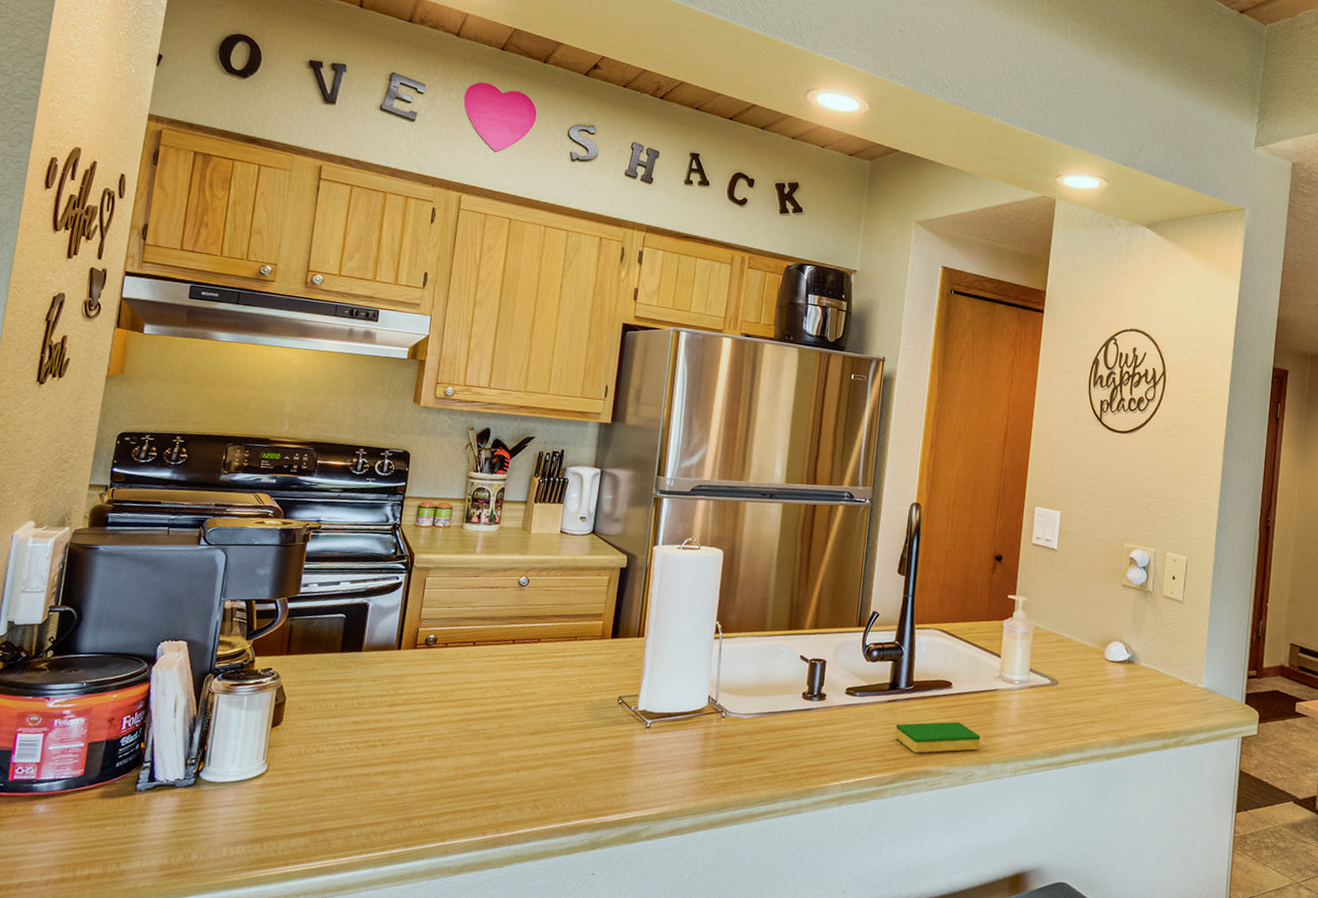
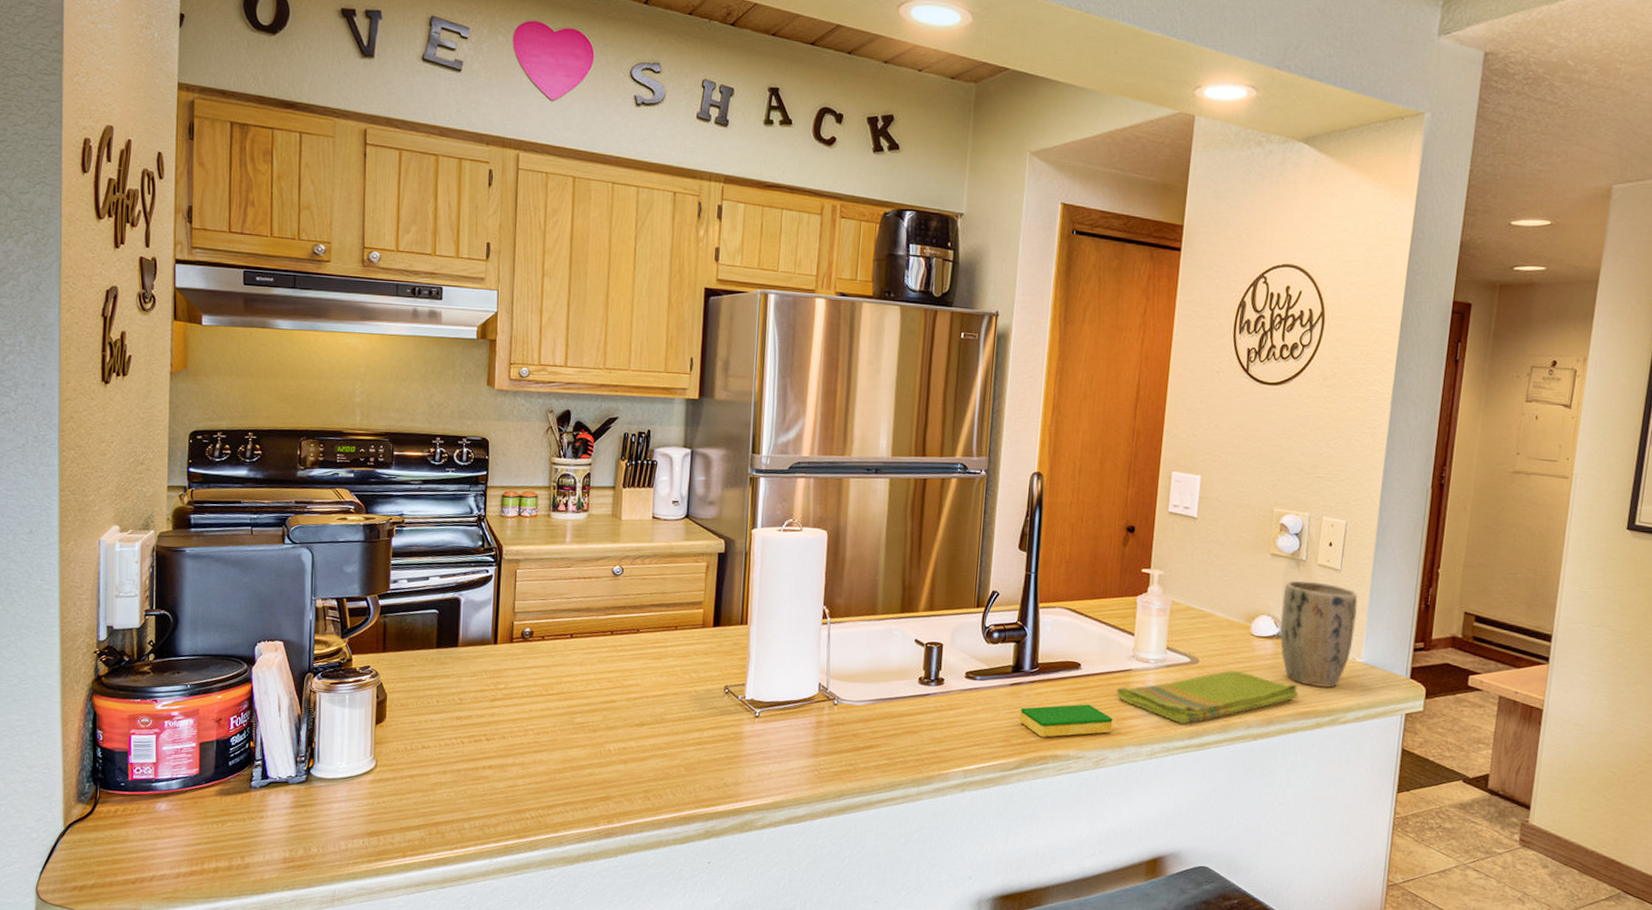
dish towel: none [984,692,1147,743] -> present [1117,670,1298,725]
plant pot: none [1130,610,1198,711] -> present [1279,580,1358,688]

